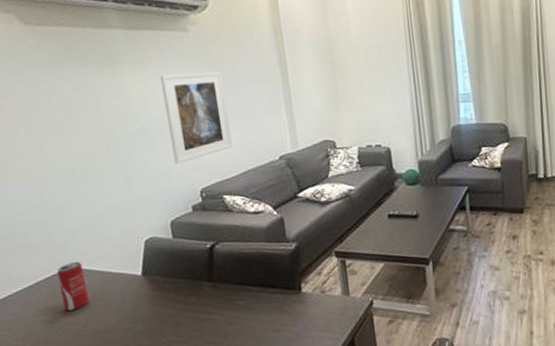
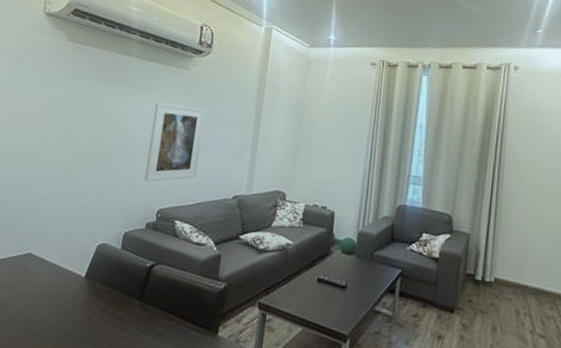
beverage can: present [57,261,89,311] -> none [12,248,41,294]

